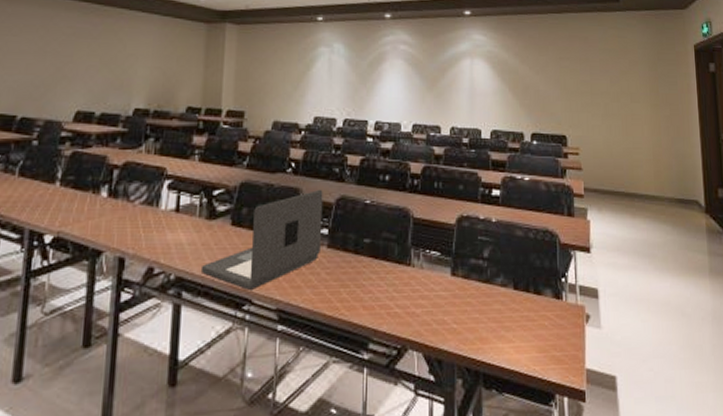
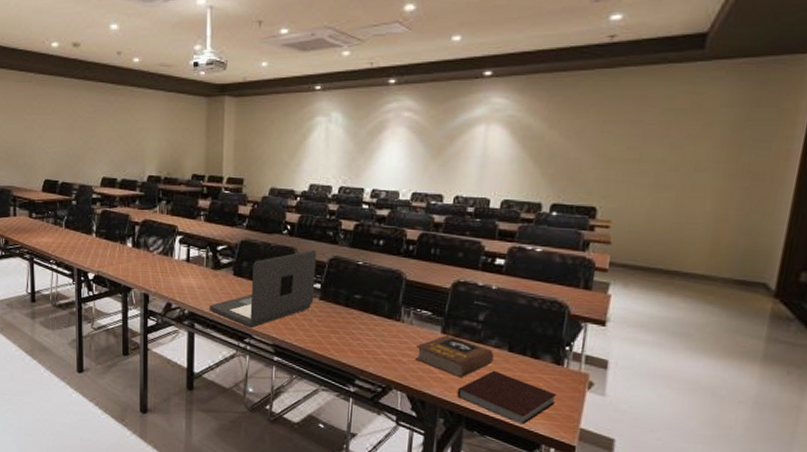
book: none [429,276,502,326] -> present [415,334,495,378]
notebook: none [472,312,562,373] -> present [457,370,558,425]

